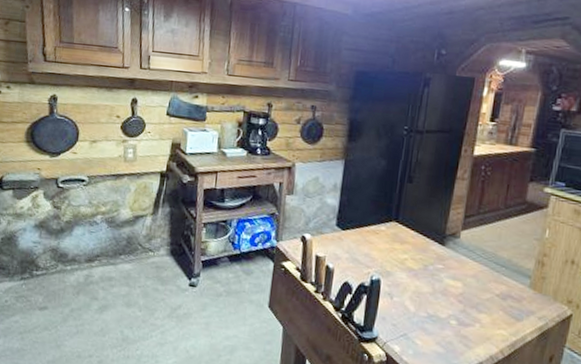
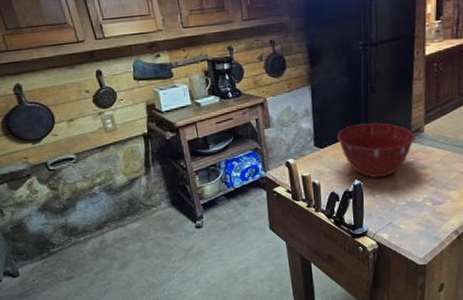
mixing bowl: none [362,212,449,279] -> present [337,123,415,178]

